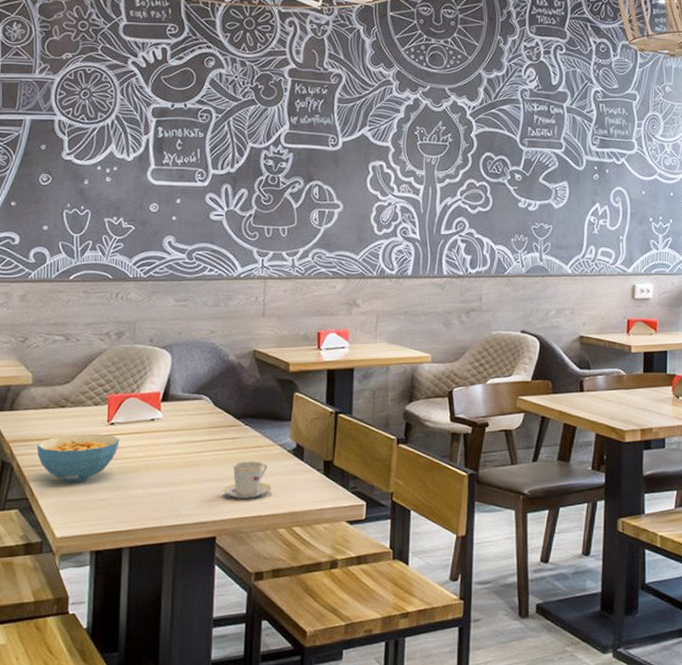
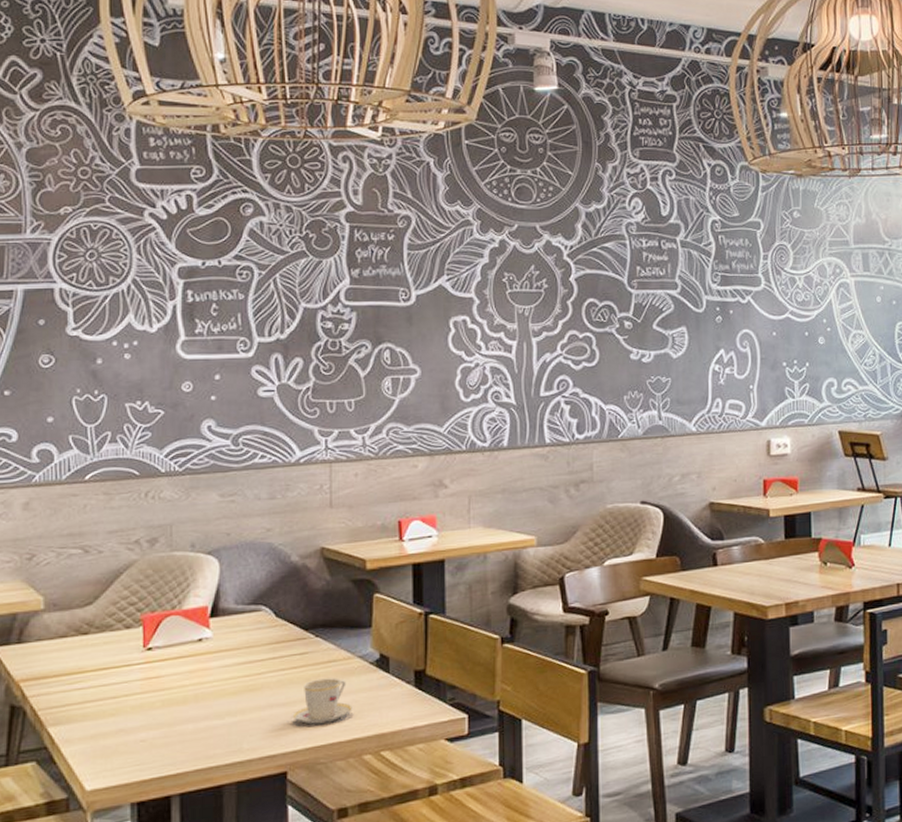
cereal bowl: present [36,433,120,482] -> none [55,661,160,723]

